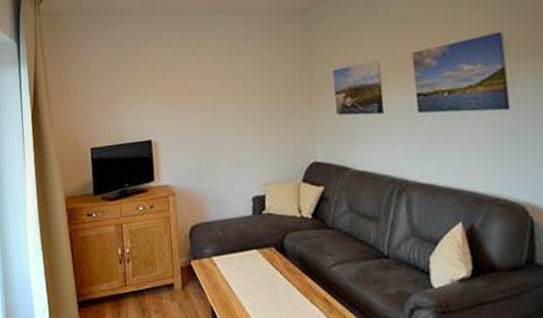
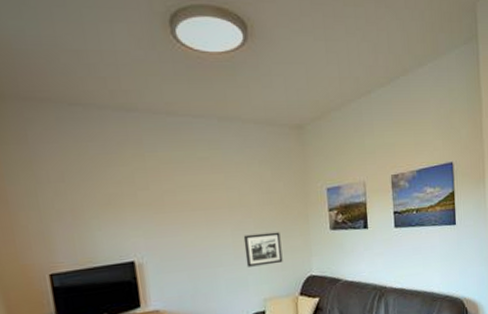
picture frame: none [245,115,285,150] -> present [243,232,283,267]

